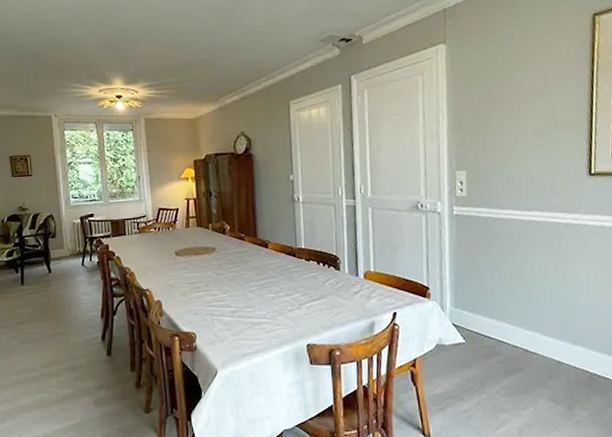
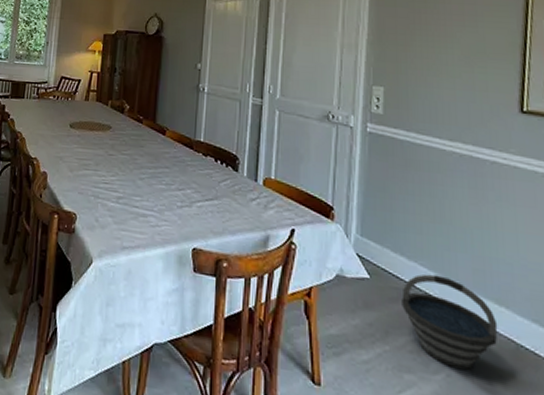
bucket: none [493,329,575,403] -> present [401,273,498,370]

